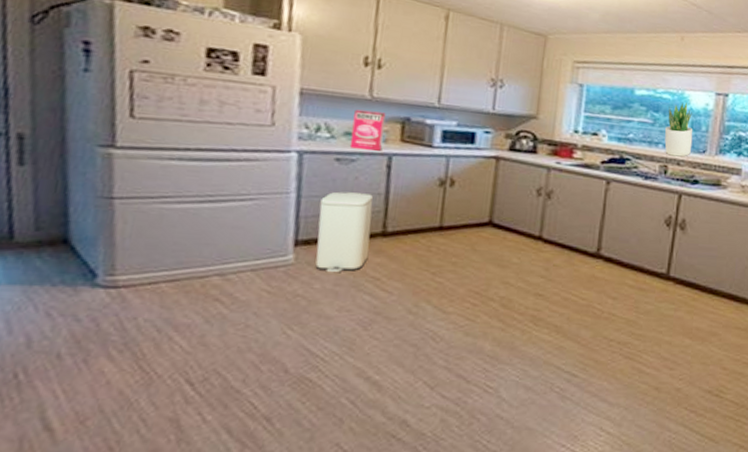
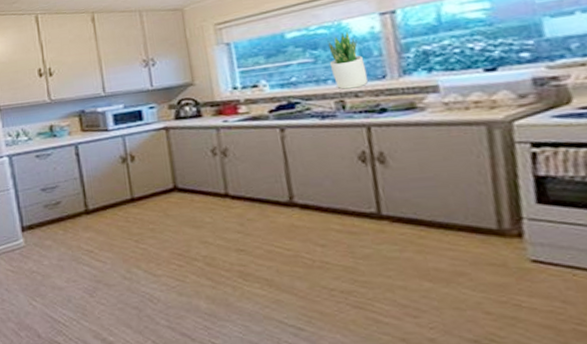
pedal bin: present [315,191,373,273] -> none [32,180,80,251]
cereal box: present [350,109,386,151] -> none [41,110,68,145]

